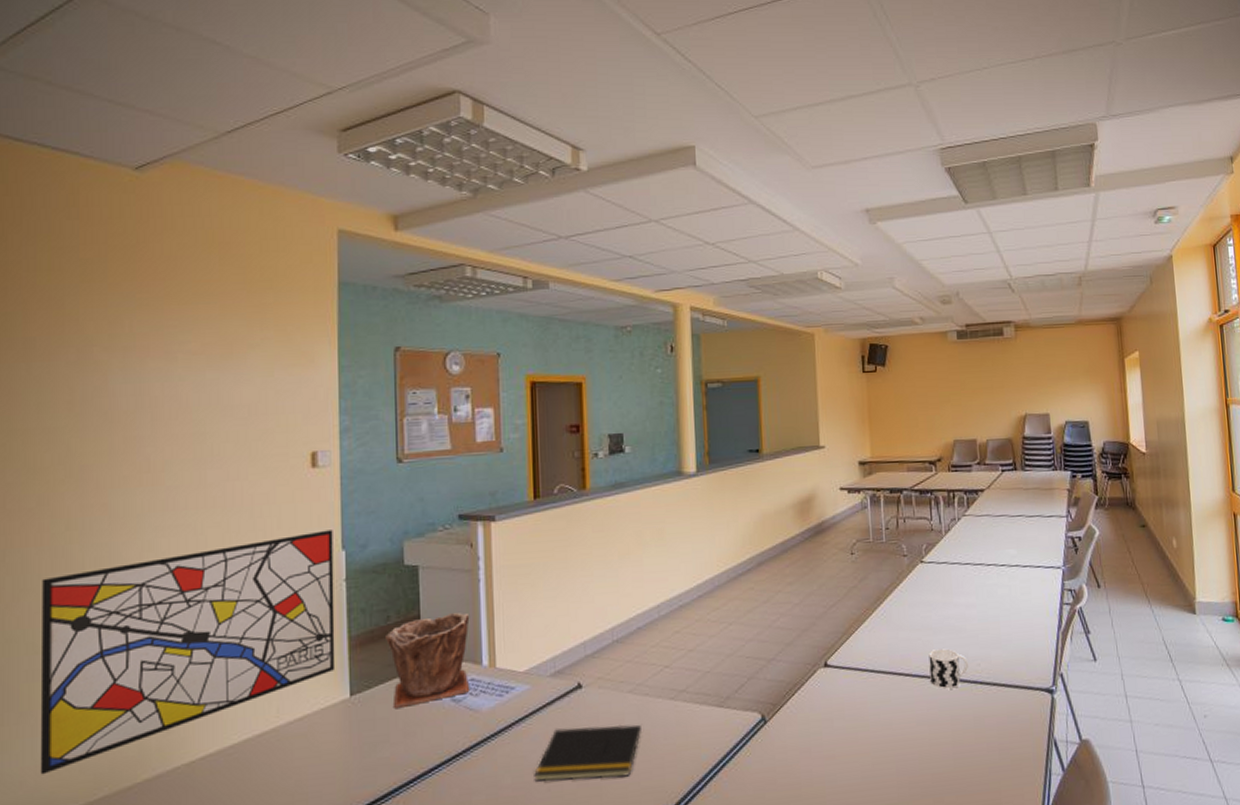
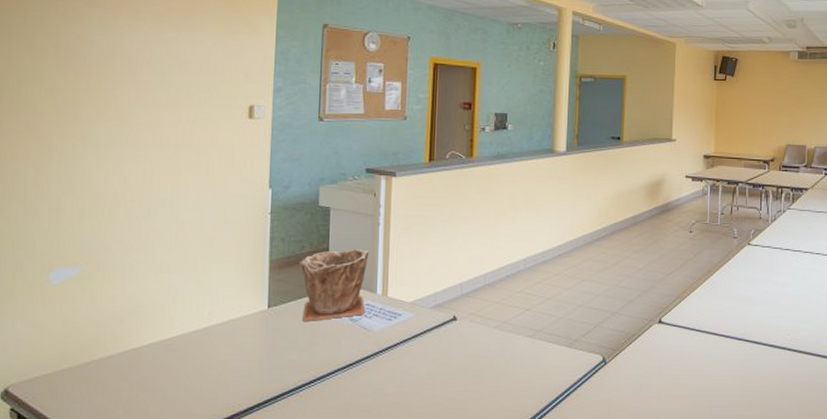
wall art: present [40,530,336,775] -> none [18,171,263,346]
notepad: present [534,724,641,782] -> none [412,352,503,396]
cup: present [929,648,968,690] -> none [746,318,780,352]

